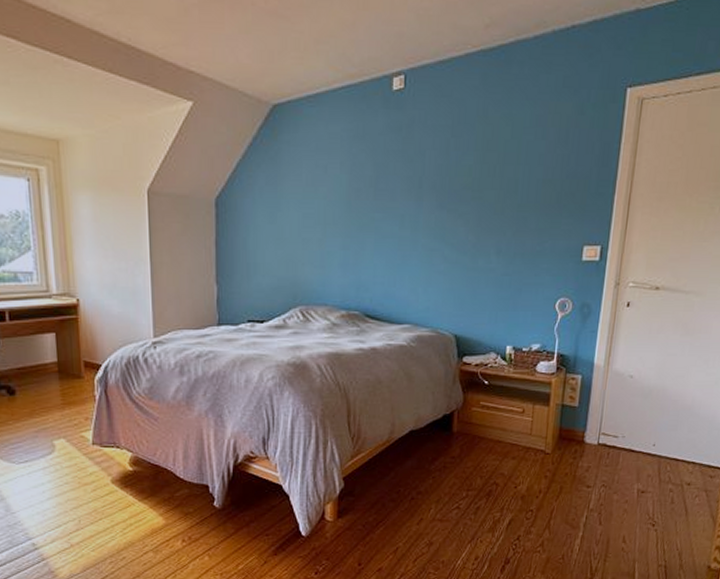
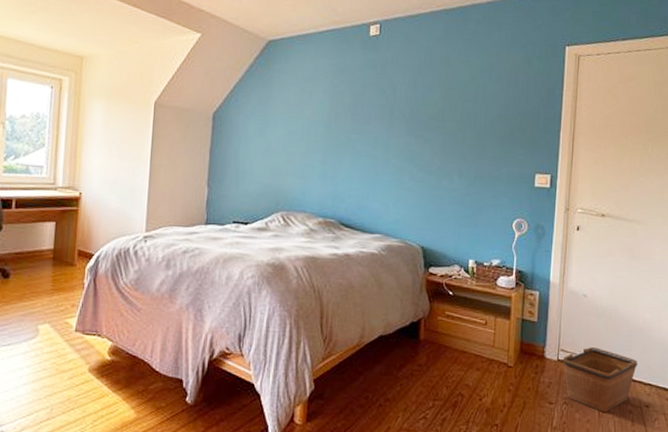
bicycle basket: none [603,429,682,493] -> present [562,347,637,413]

